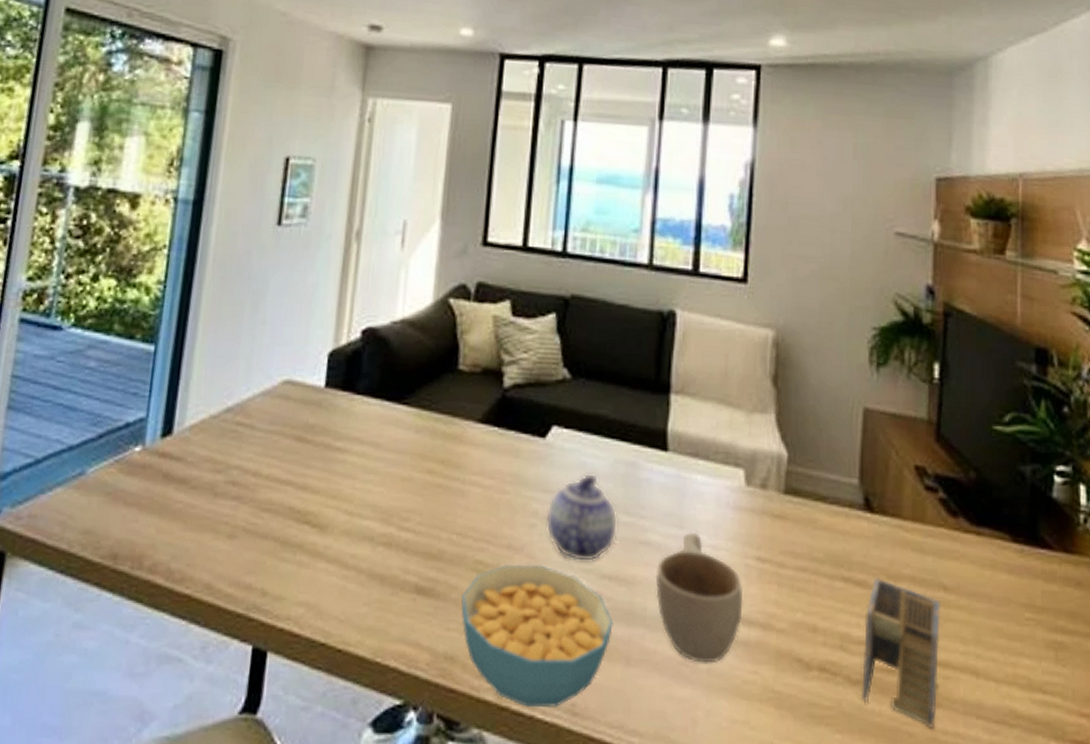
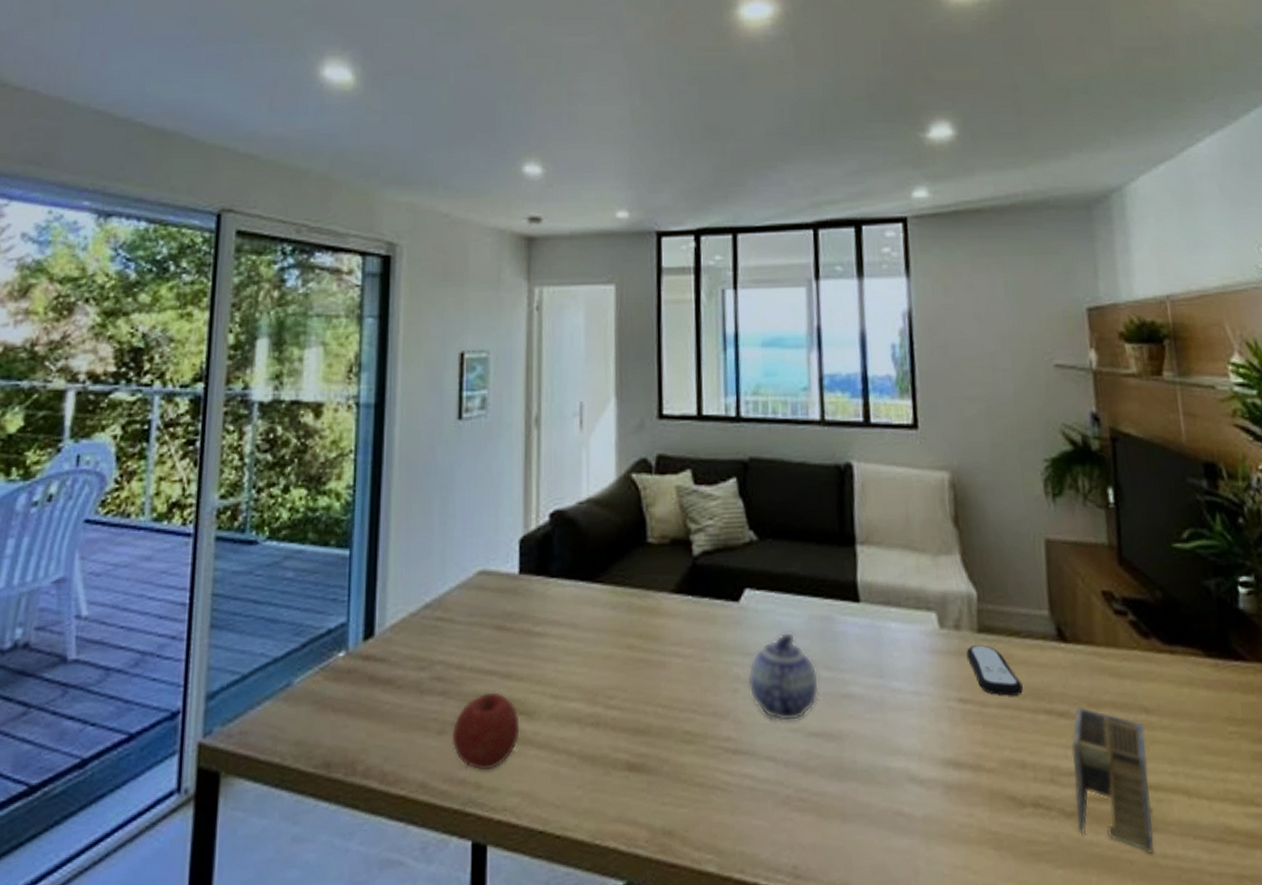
fruit: none [241,502,312,578] -> present [451,692,520,771]
cereal bowl: present [460,564,613,708] -> none [673,729,826,875]
cup: present [655,531,743,663] -> none [861,679,951,811]
remote control: none [770,506,823,560] -> present [966,645,1023,696]

